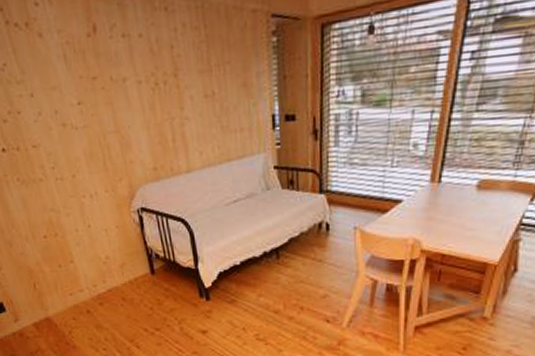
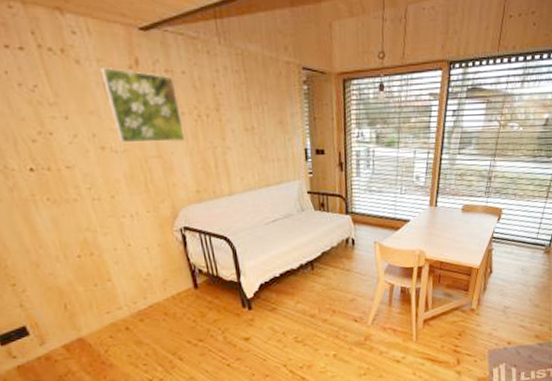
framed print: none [60,37,142,119] -> present [100,66,185,143]

